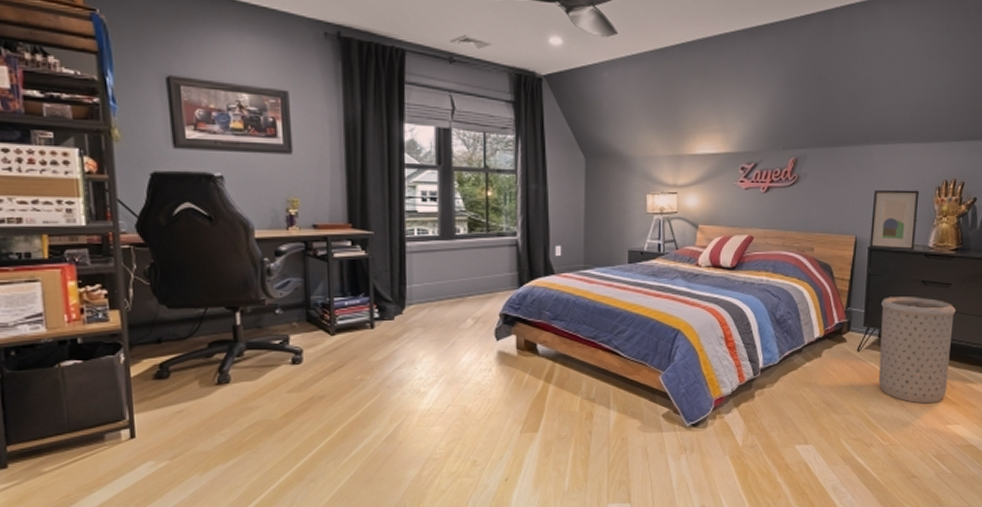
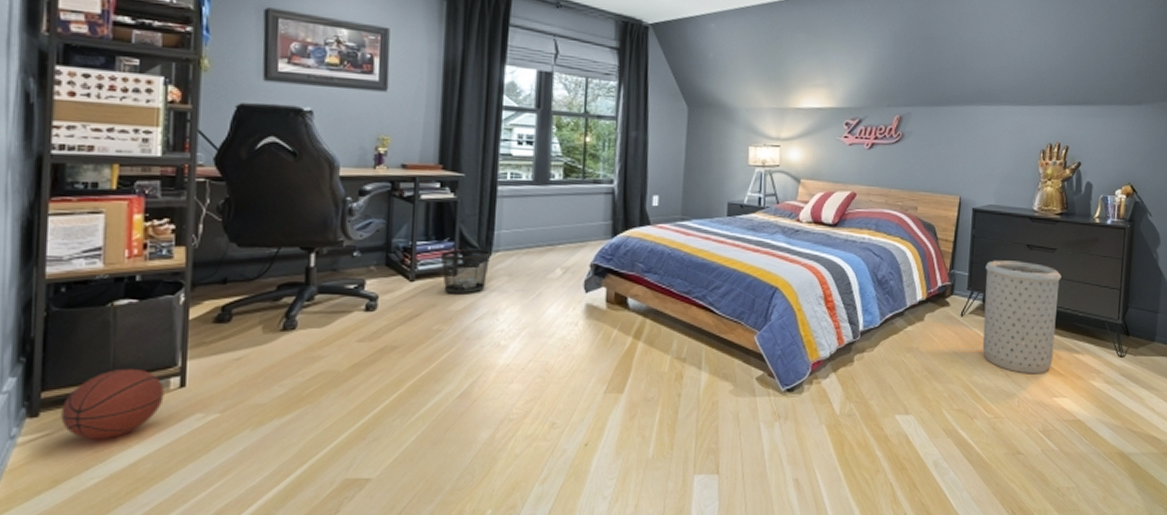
basketball: none [26,422,118,487] -> present [60,368,165,440]
waste bin: none [357,302,405,346] -> present [440,248,492,294]
picture frame: present [869,189,920,250] -> none [974,151,1024,213]

